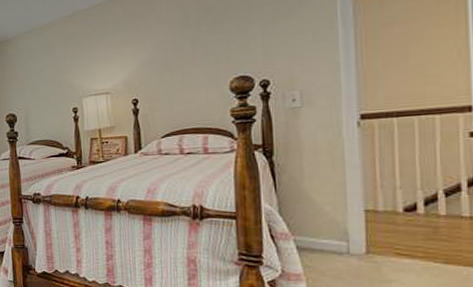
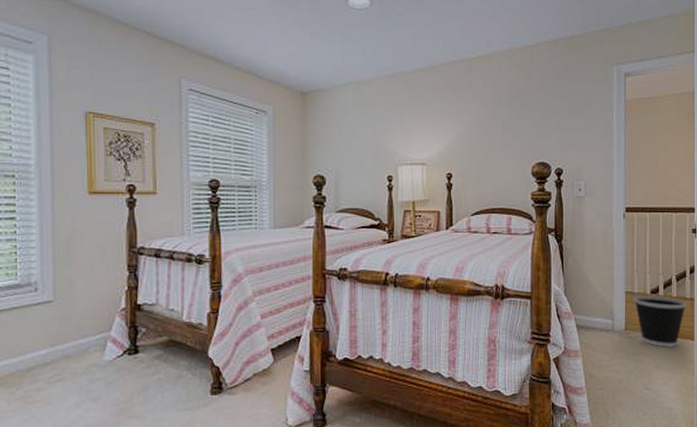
wastebasket: none [377,214,465,275] -> present [633,296,687,347]

